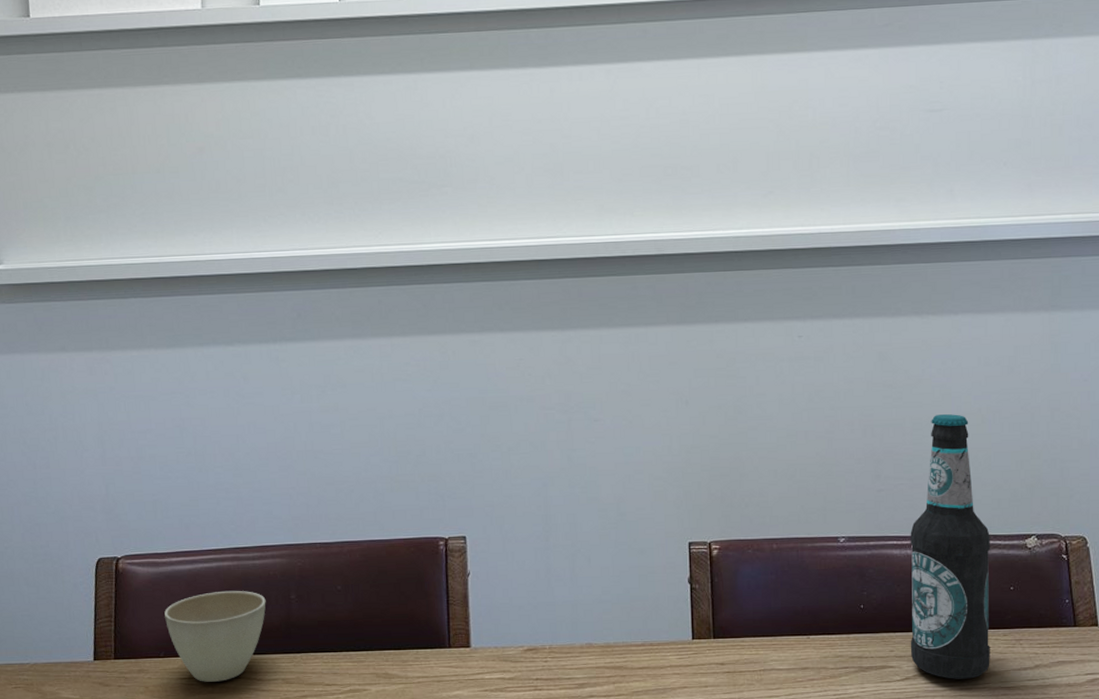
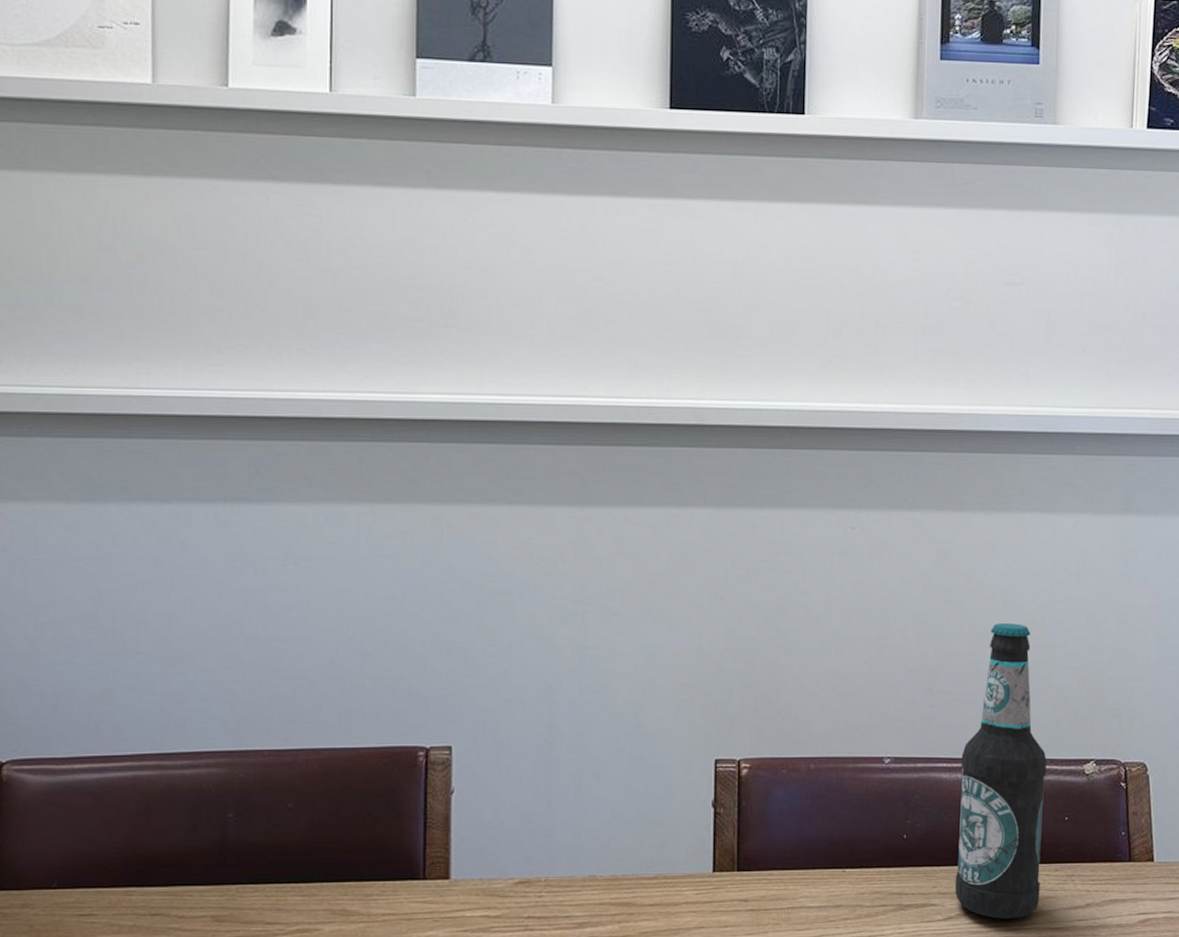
cup: present [164,590,266,682] -> none [61,806,196,920]

